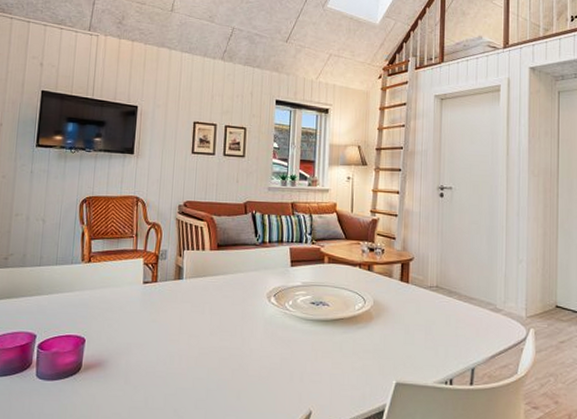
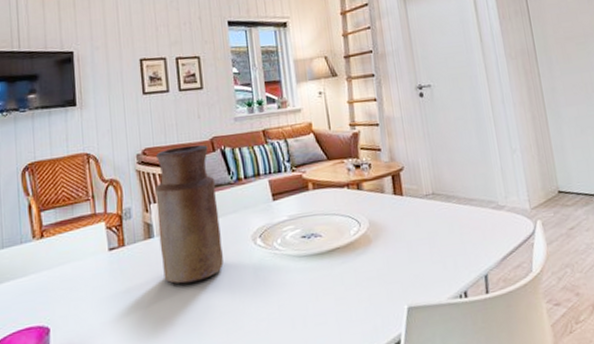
vase: none [186,204,243,324] -> present [155,144,224,284]

